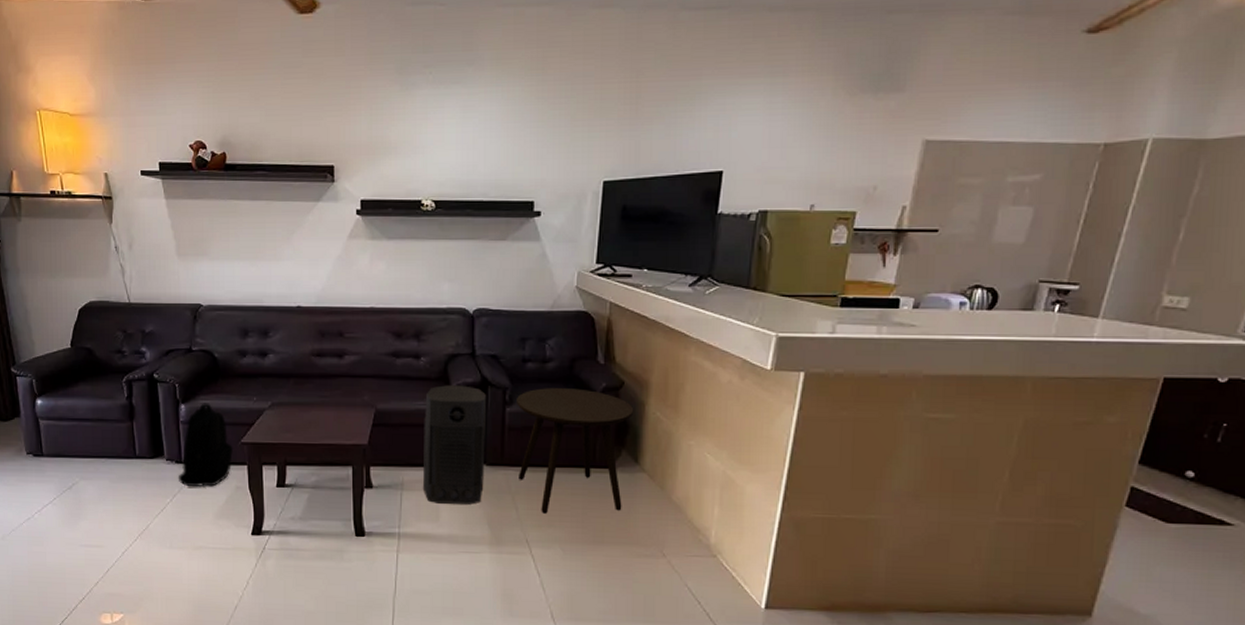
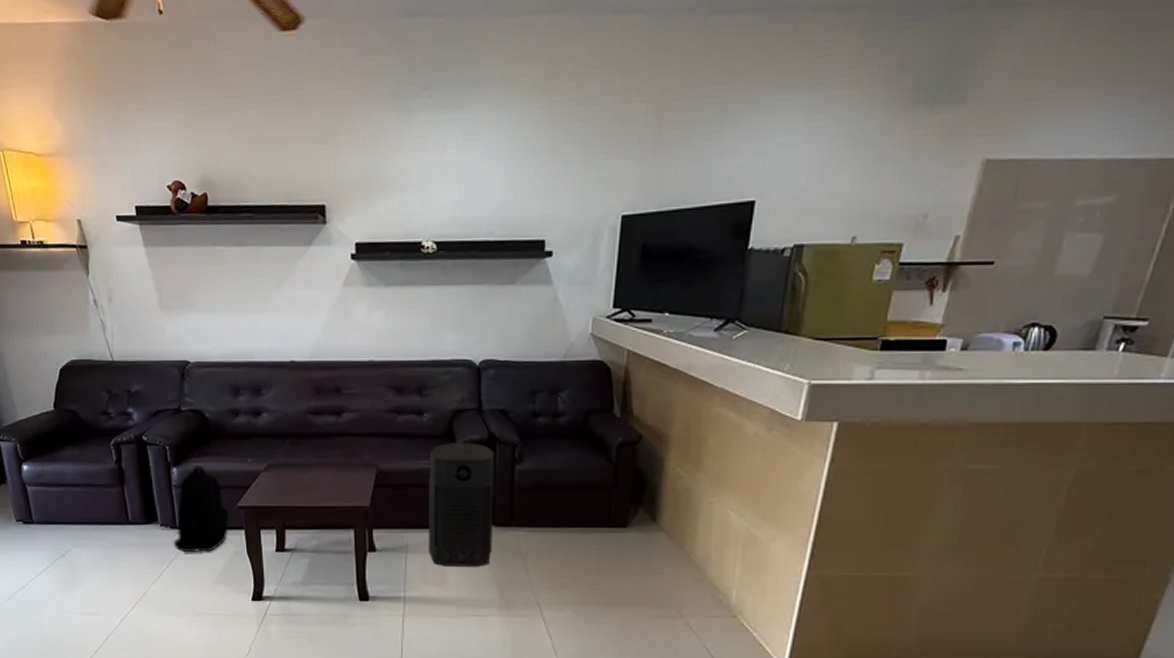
side table: present [517,388,634,514] -> none [527,444,652,575]

